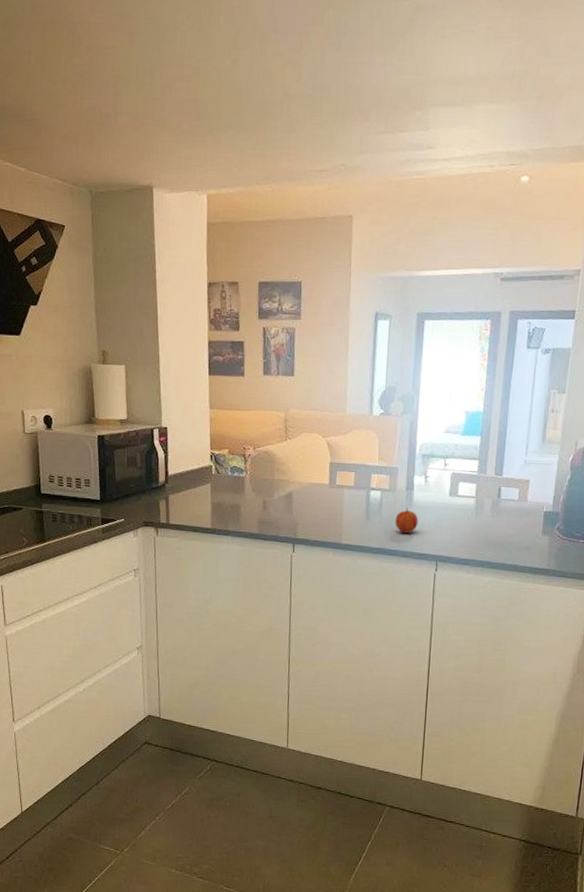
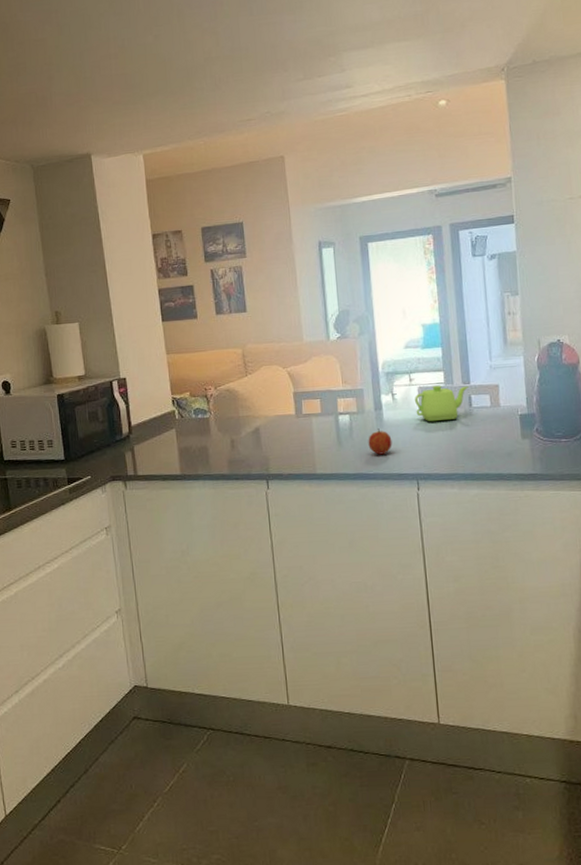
teapot: none [446,473,500,508] -> present [415,385,469,422]

